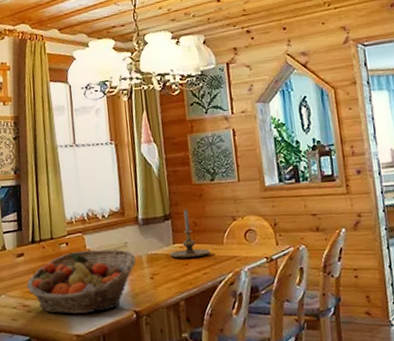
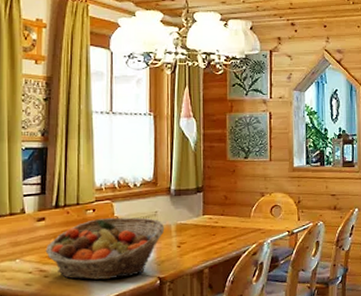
candle holder: present [169,209,211,258] -> none [198,183,239,229]

